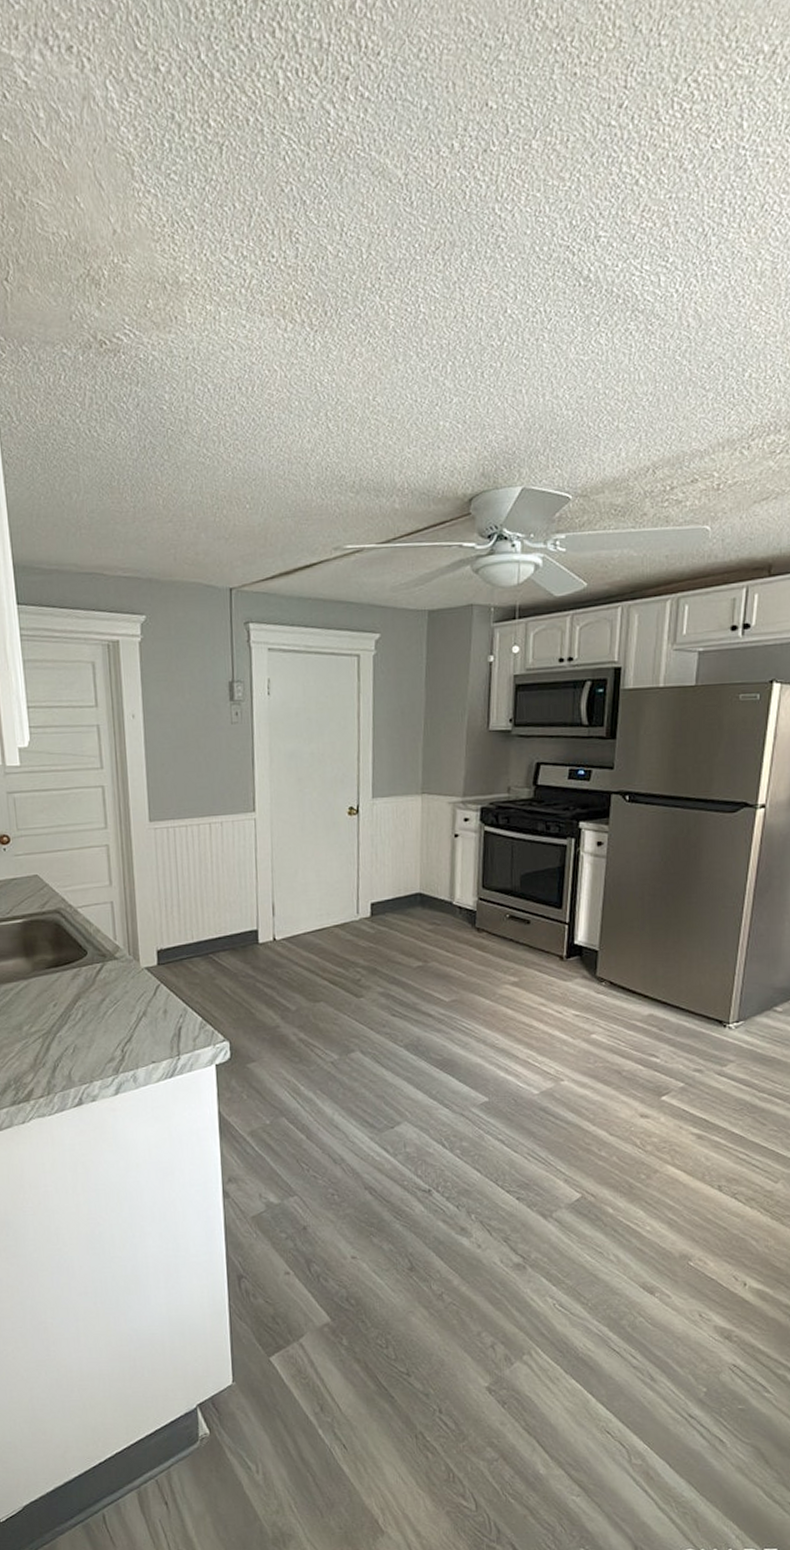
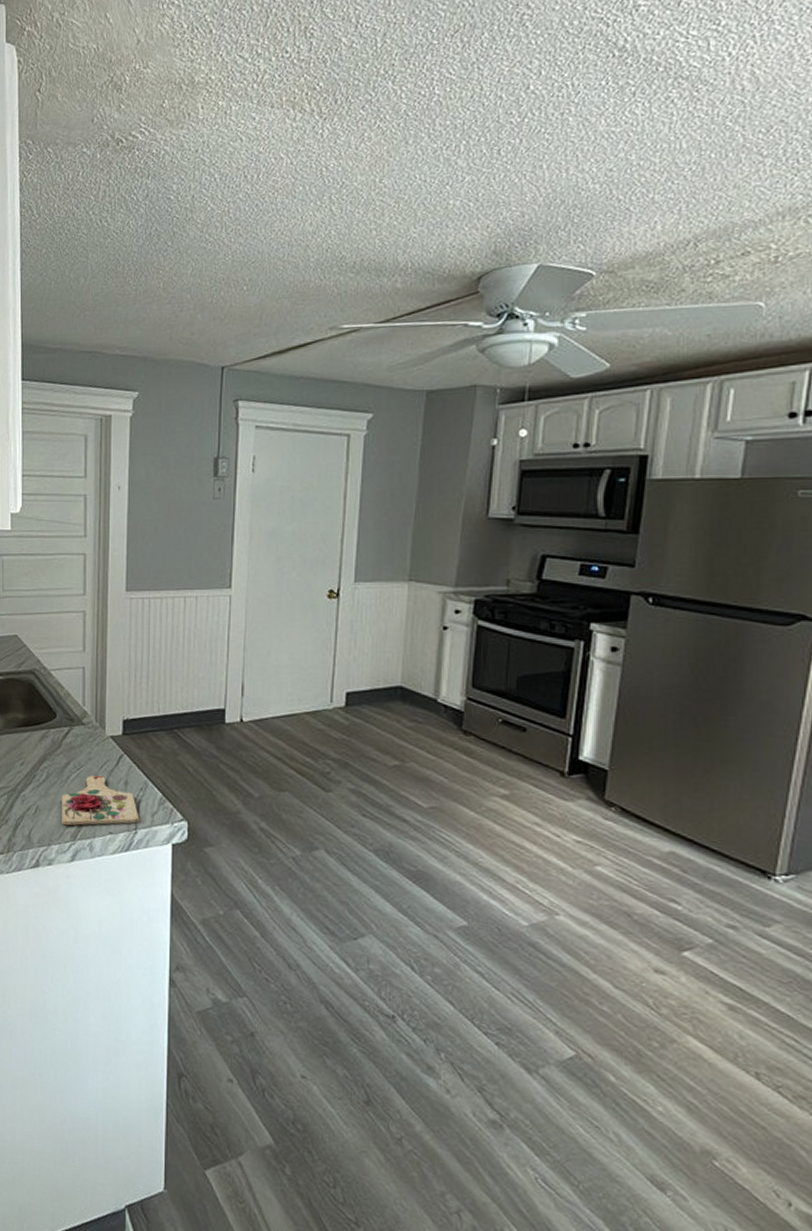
cutting board: none [100,1007,182,1061] -> present [62,775,140,826]

